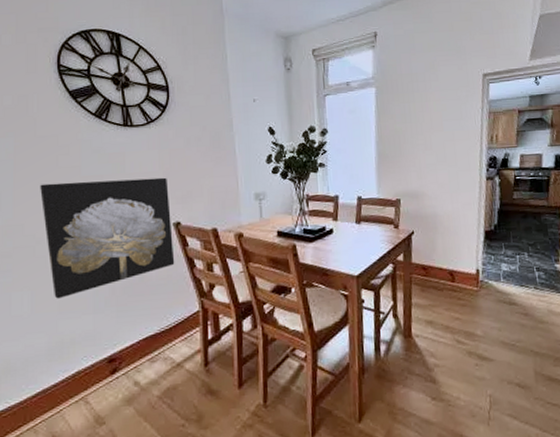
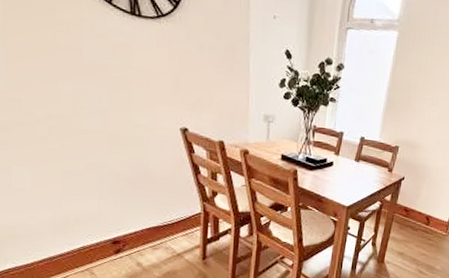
wall art: present [40,177,175,299] -> none [37,60,180,180]

